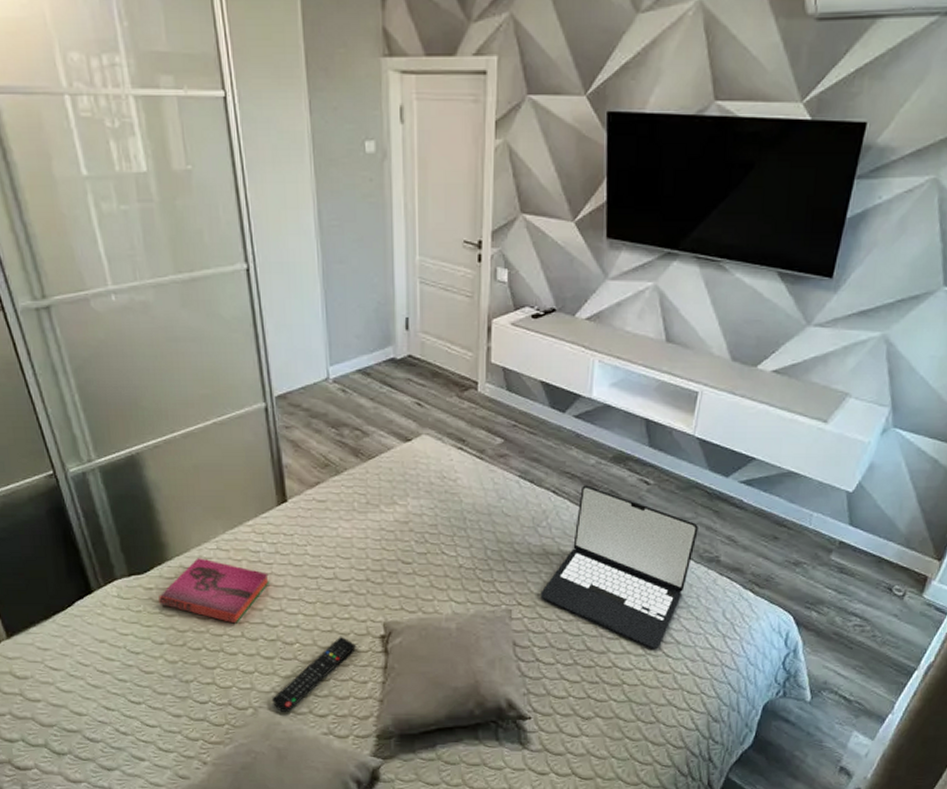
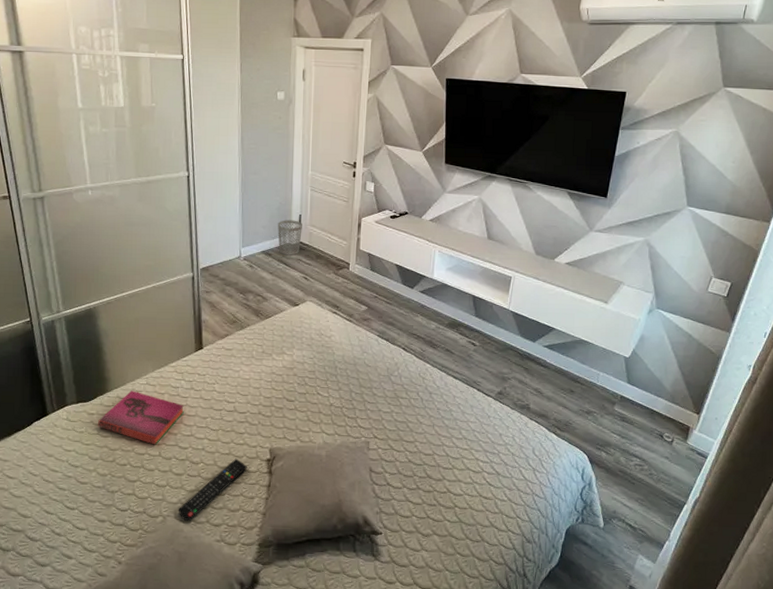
wastebasket: none [377,325,411,374] -> present [278,220,302,255]
laptop: present [540,485,698,649] -> none [392,344,513,479]

